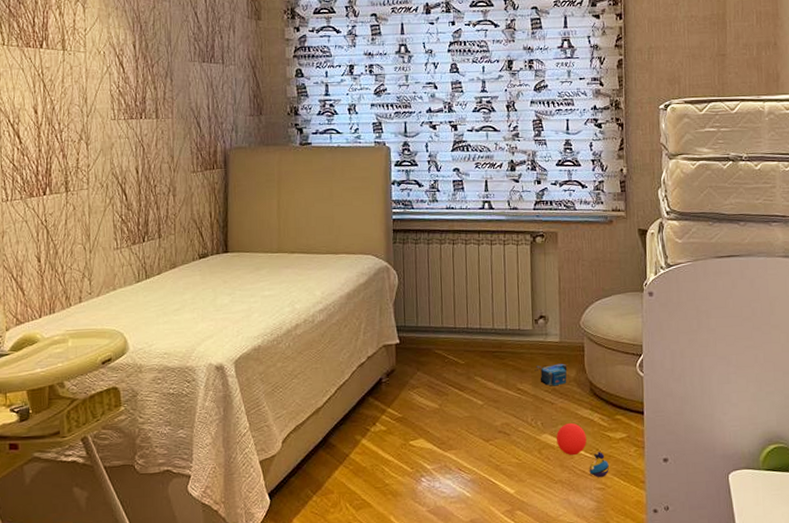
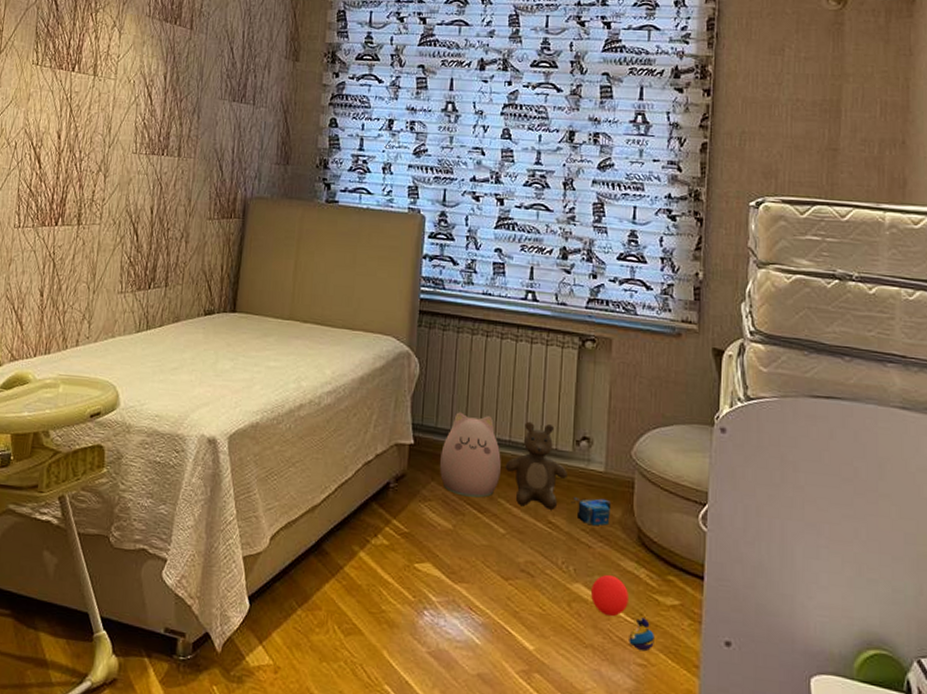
plush toy: none [422,310,475,380] -> present [439,412,501,498]
teddy bear: none [478,310,530,379] -> present [505,421,568,510]

